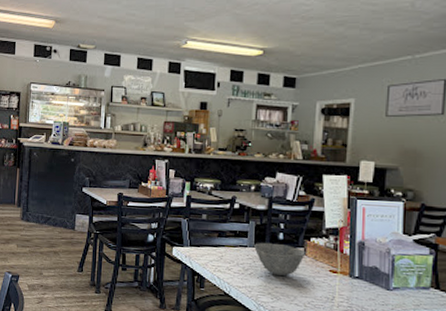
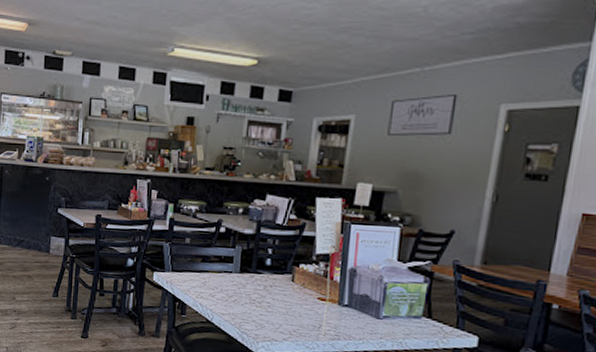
bowl: present [254,242,306,276] -> none [240,268,294,304]

